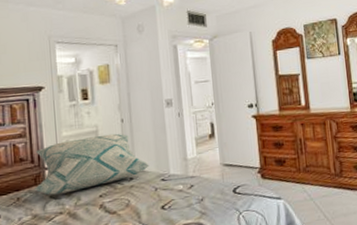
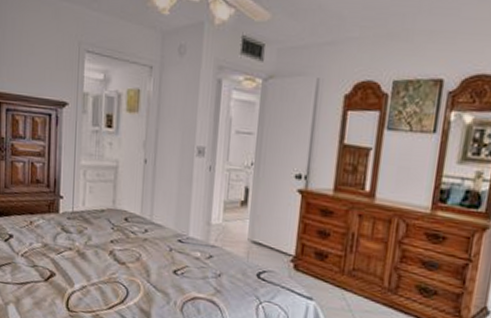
decorative pillow: present [34,133,149,196] -> none [47,171,168,230]

